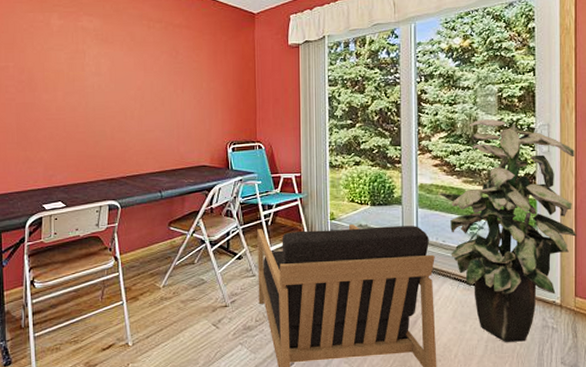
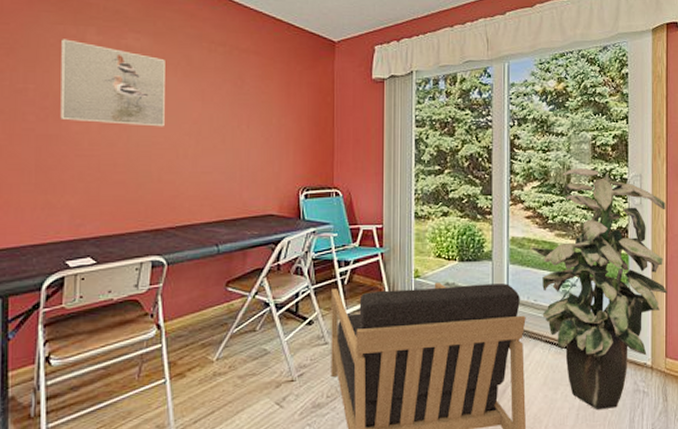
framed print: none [32,24,115,94] -> present [60,39,165,127]

